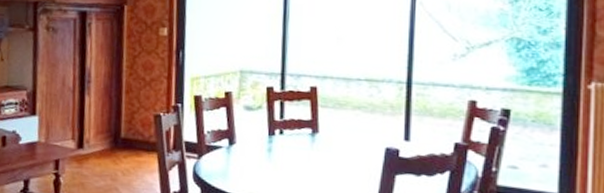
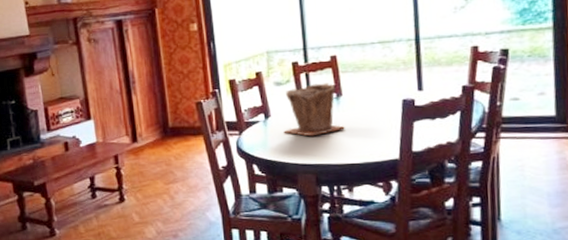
plant pot: none [248,114,318,174] -> present [283,83,345,137]

